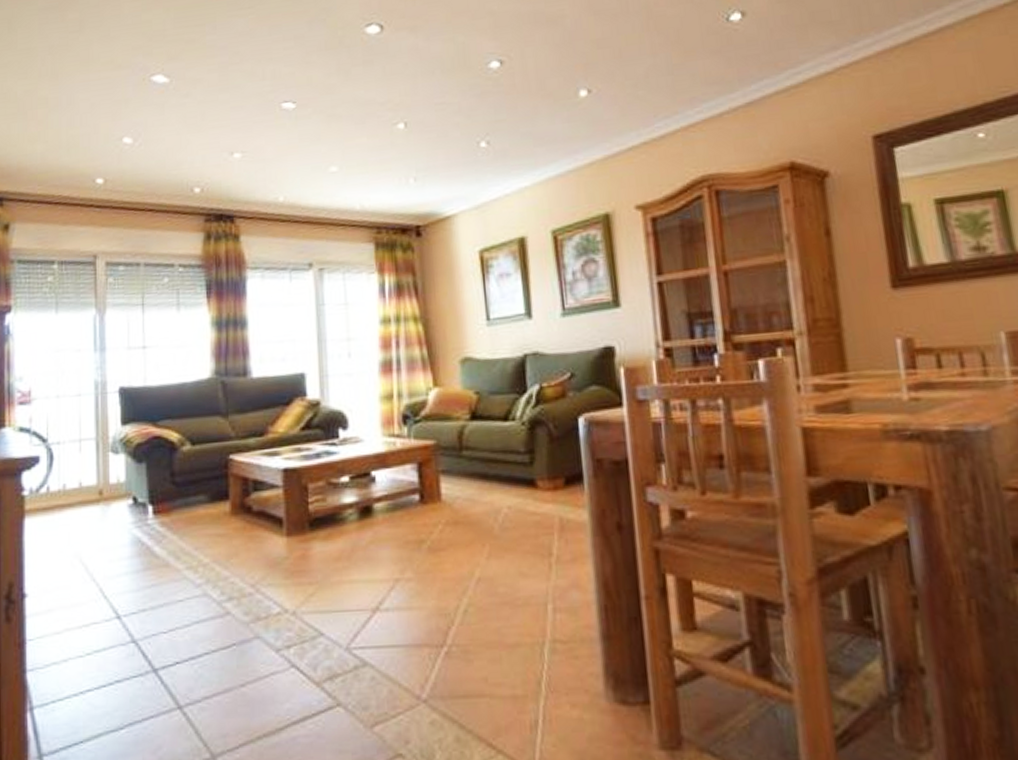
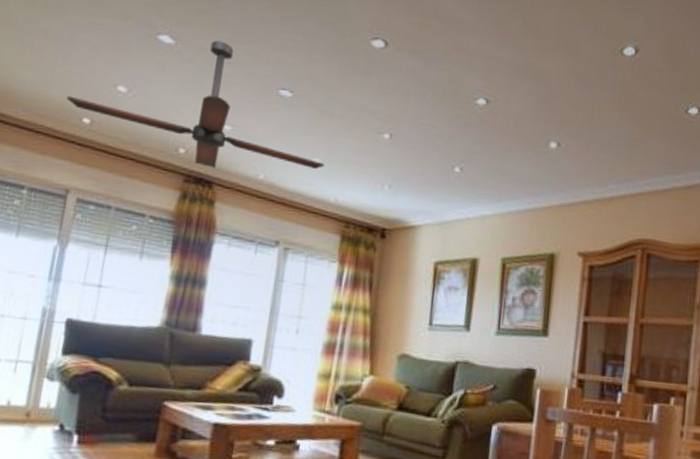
ceiling fan: none [77,67,343,202] -> present [67,40,324,170]

